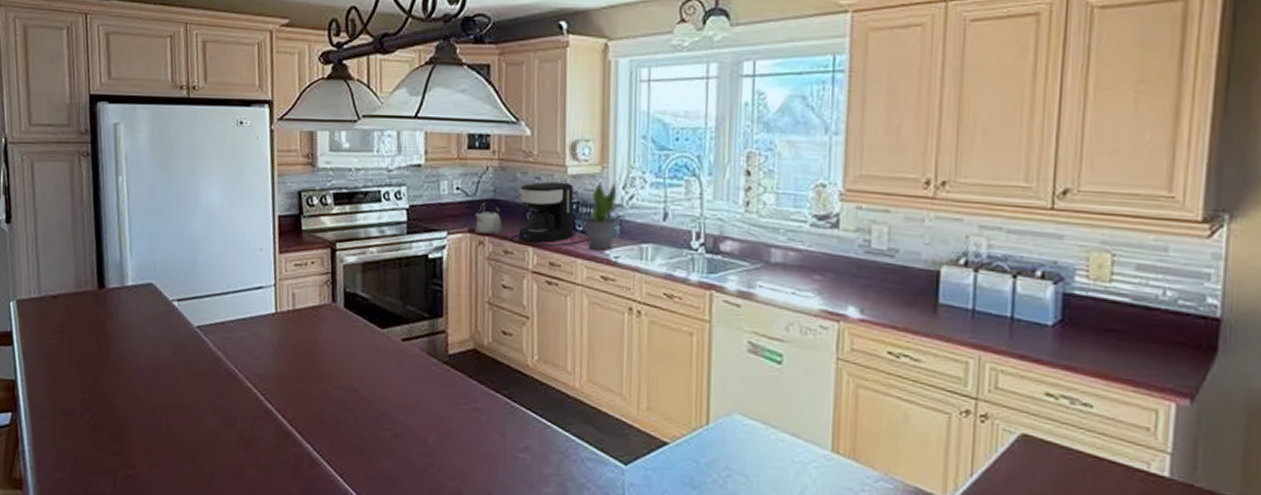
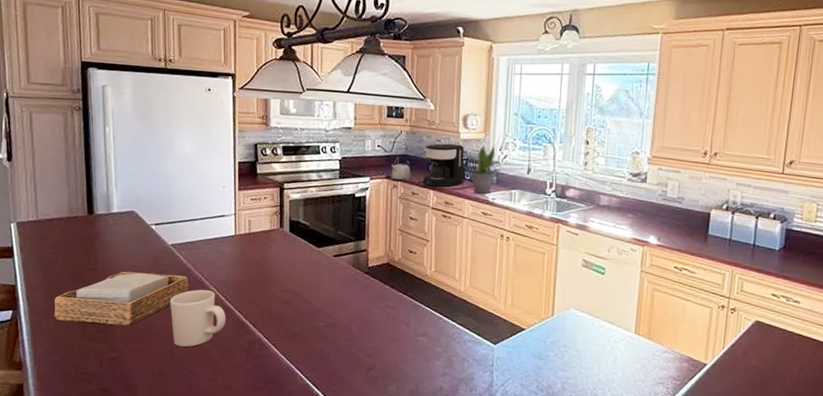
napkin holder: none [59,362,219,434] -> present [54,271,189,326]
mug: none [196,386,266,463] -> present [170,289,226,348]

